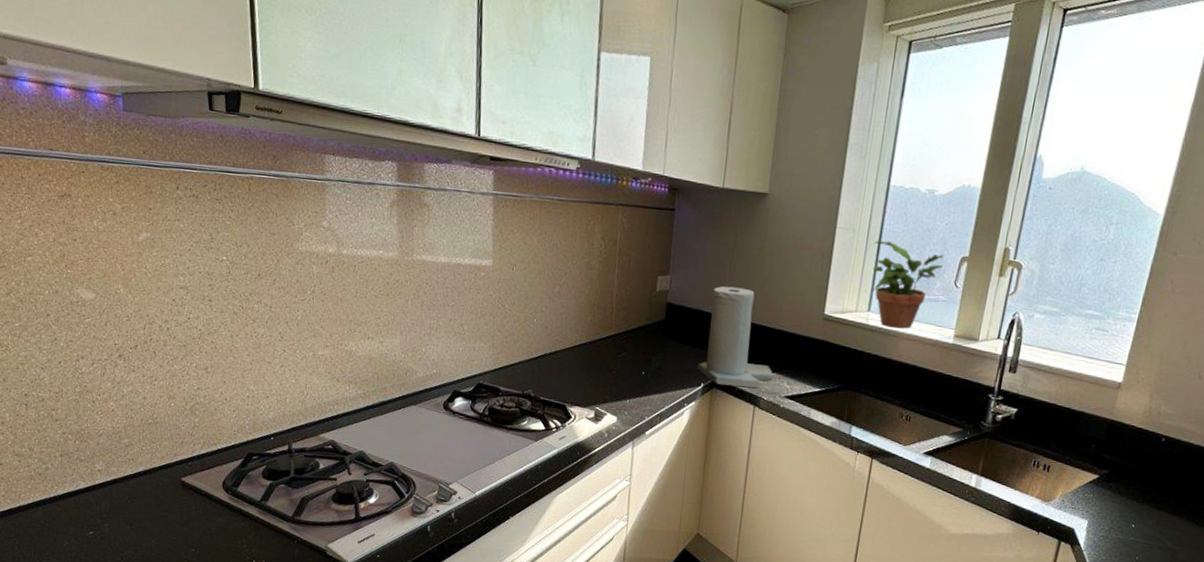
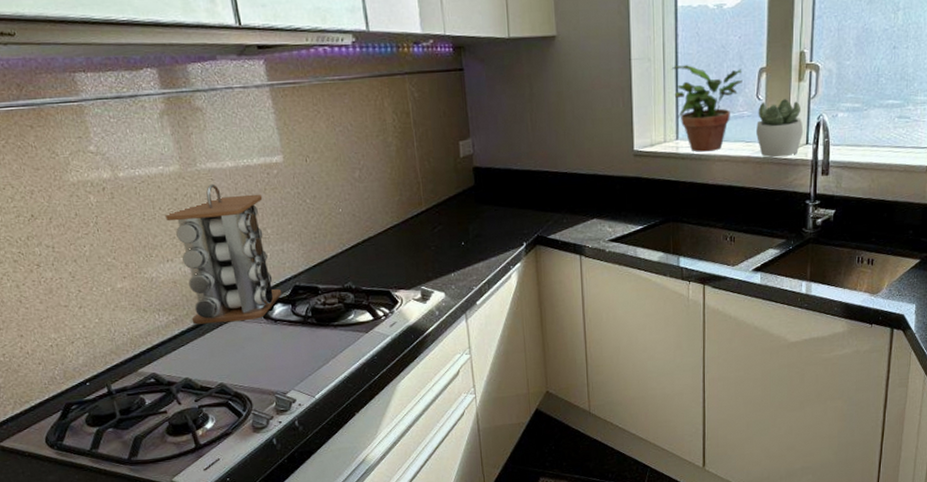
spice rack: none [376,274,466,408] -> present [165,183,282,325]
paper towel: present [698,286,773,389] -> none [517,138,594,241]
succulent plant: none [948,289,997,348] -> present [756,99,804,158]

